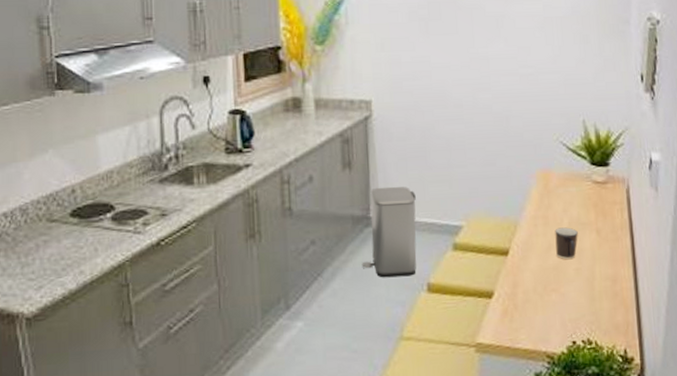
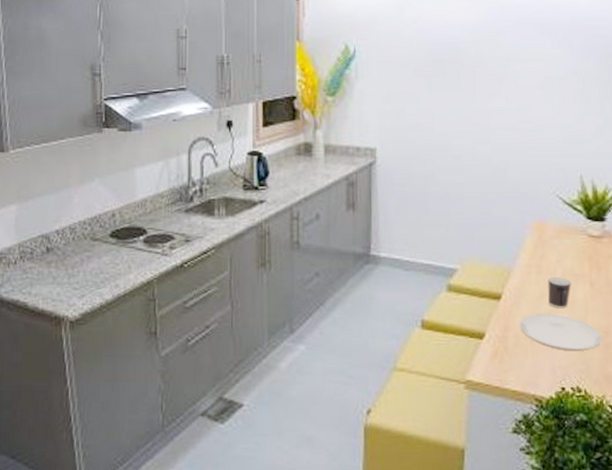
pedal bin: present [361,186,417,278] -> none [361,228,414,312]
plate: none [529,265,610,303] -> present [520,313,602,351]

